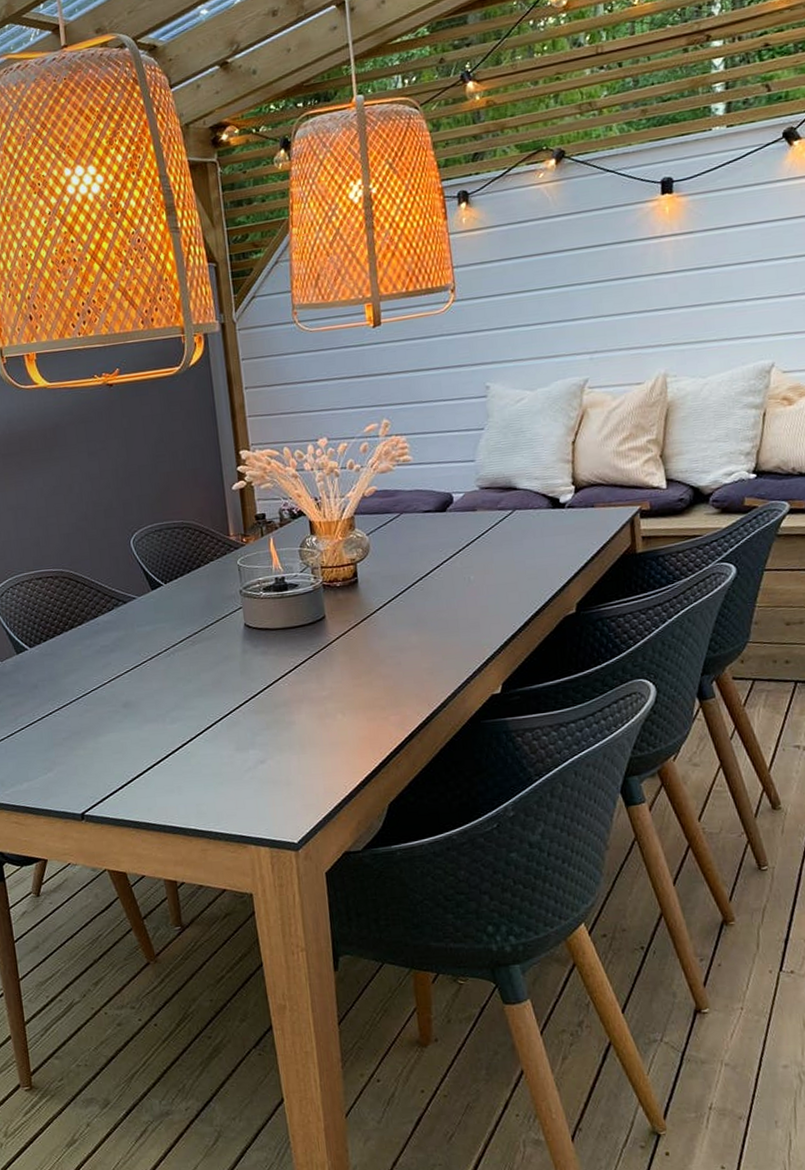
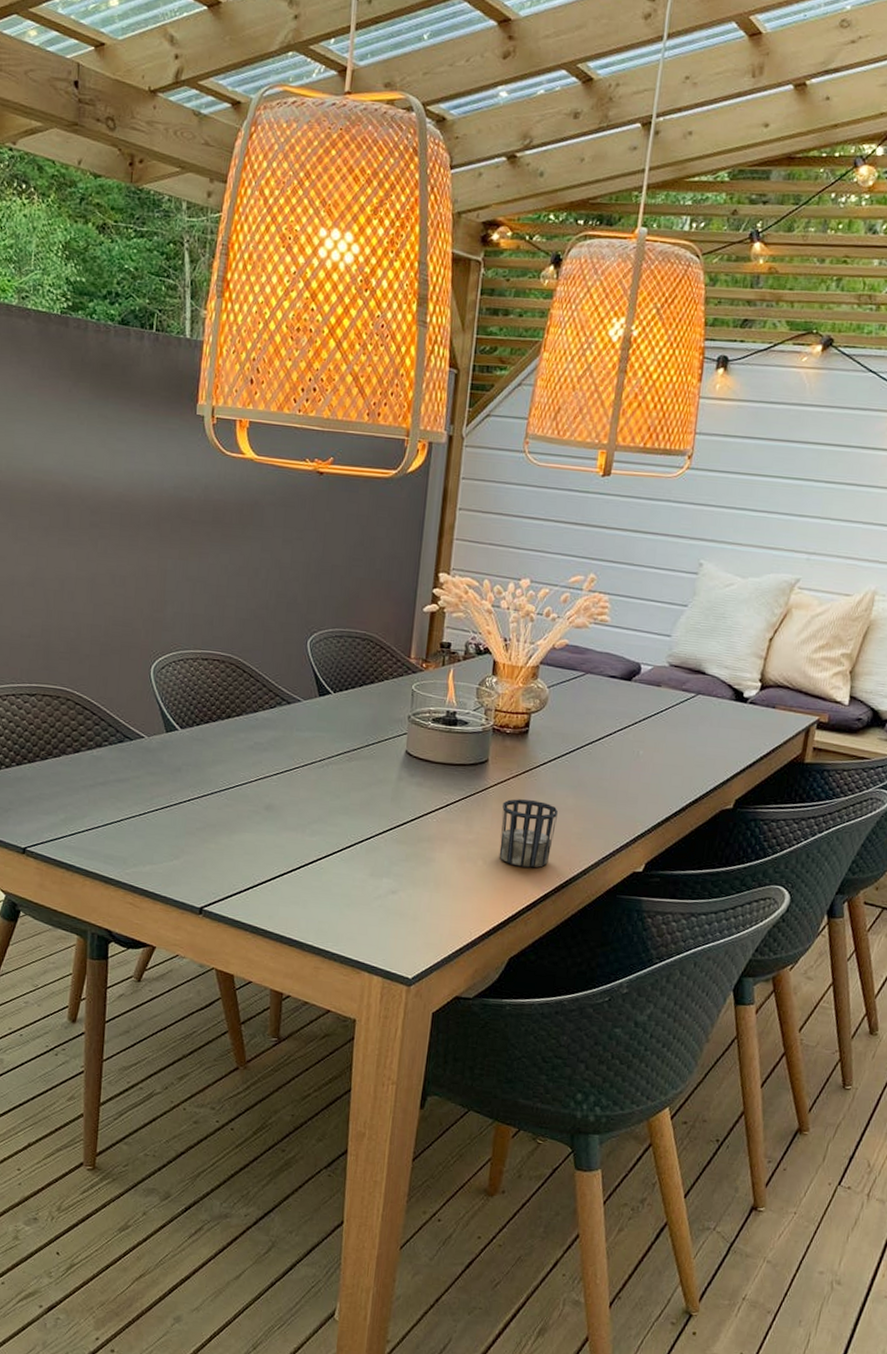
cup: none [349,645,406,713] -> present [499,799,558,868]

